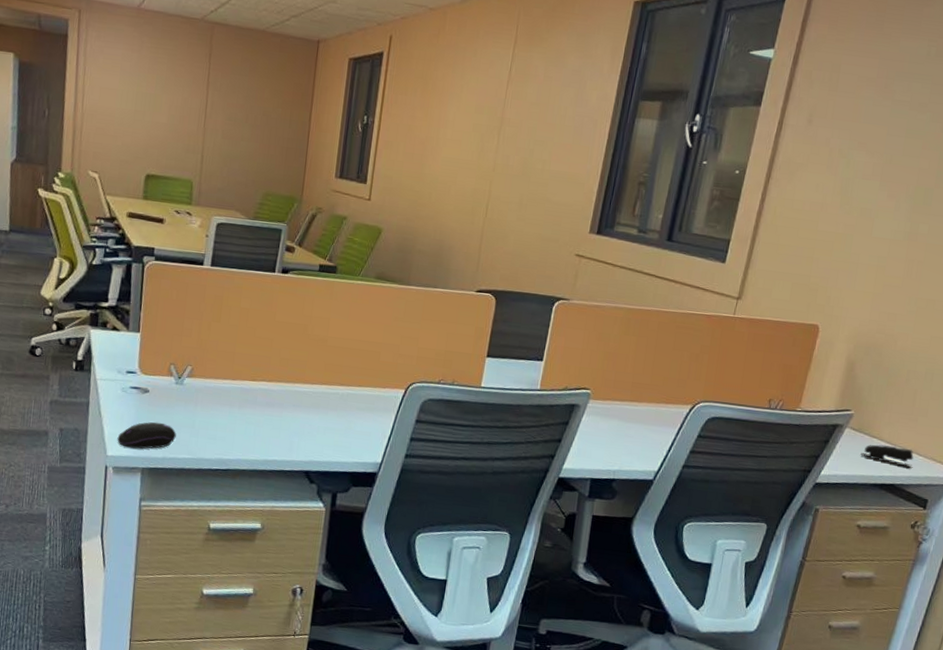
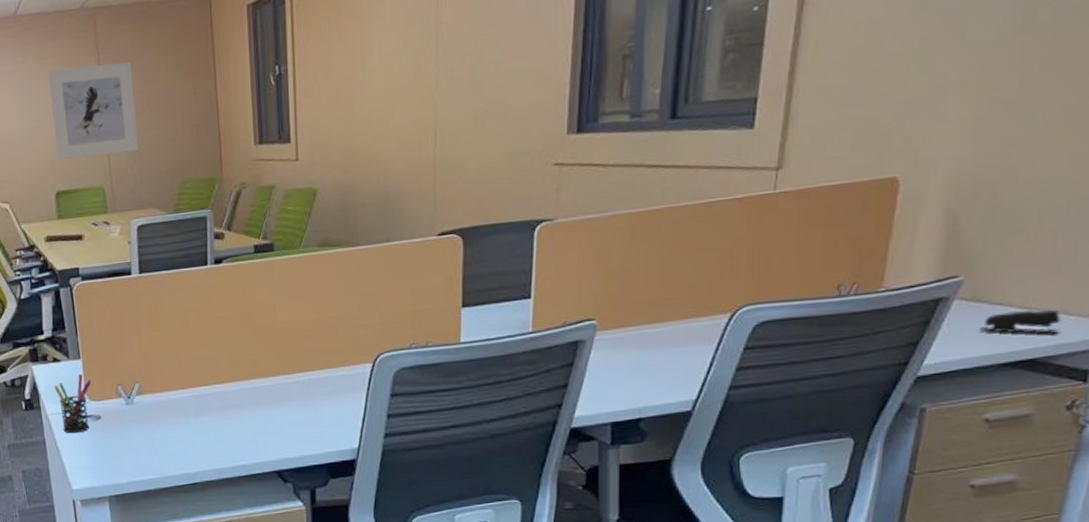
pen holder: none [108,346,147,402] -> present [54,373,92,434]
computer mouse: present [117,422,176,449] -> none [79,447,137,479]
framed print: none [153,65,239,156] -> present [48,62,139,160]

